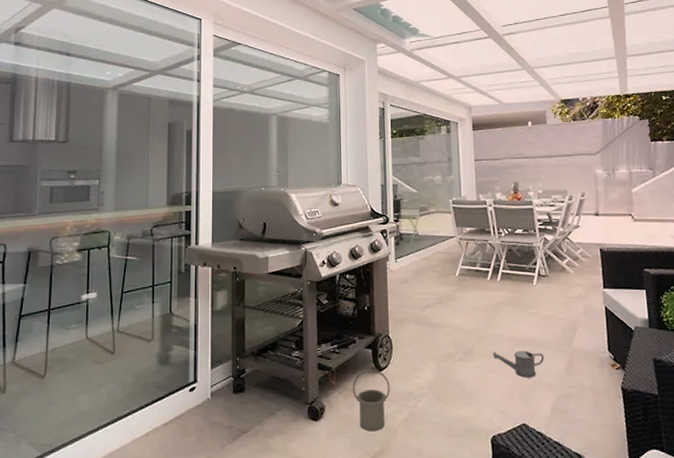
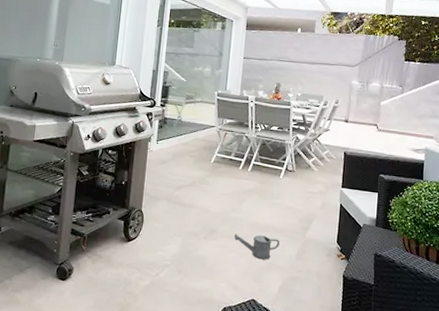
bucket: present [353,369,390,432] -> none [101,238,137,295]

